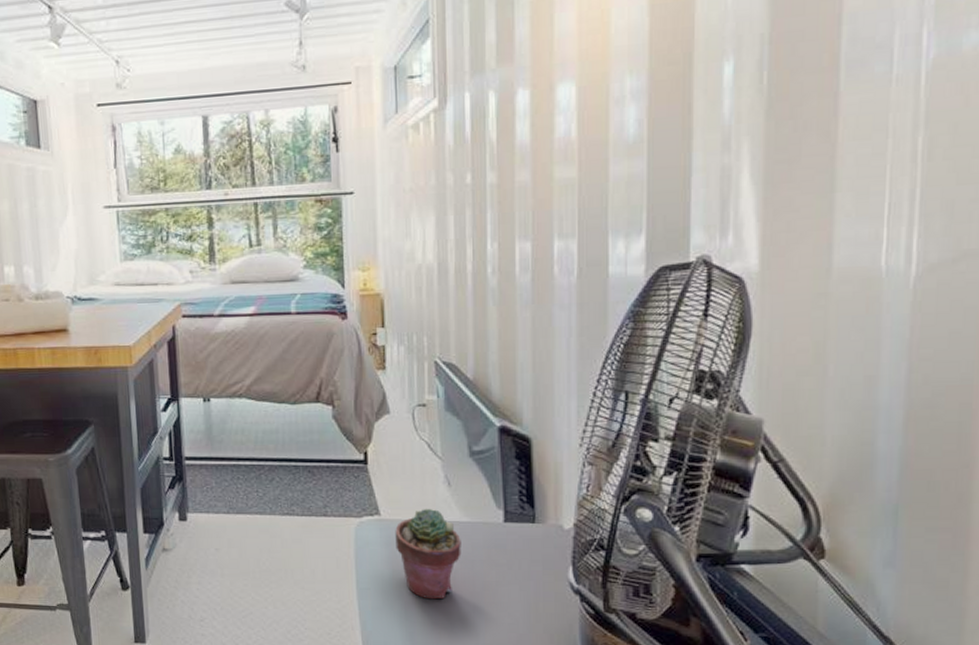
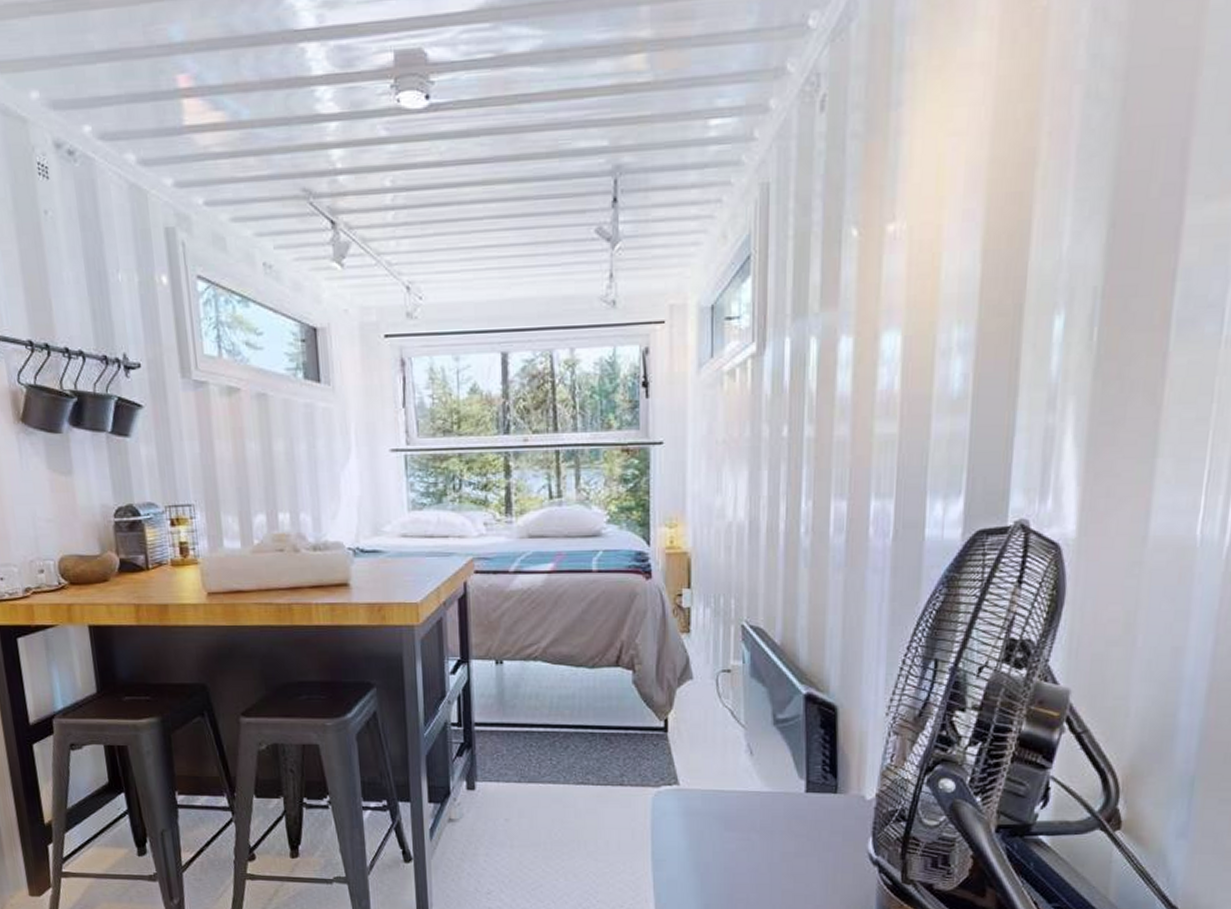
potted succulent: present [395,508,461,600] -> none [694,777,761,871]

